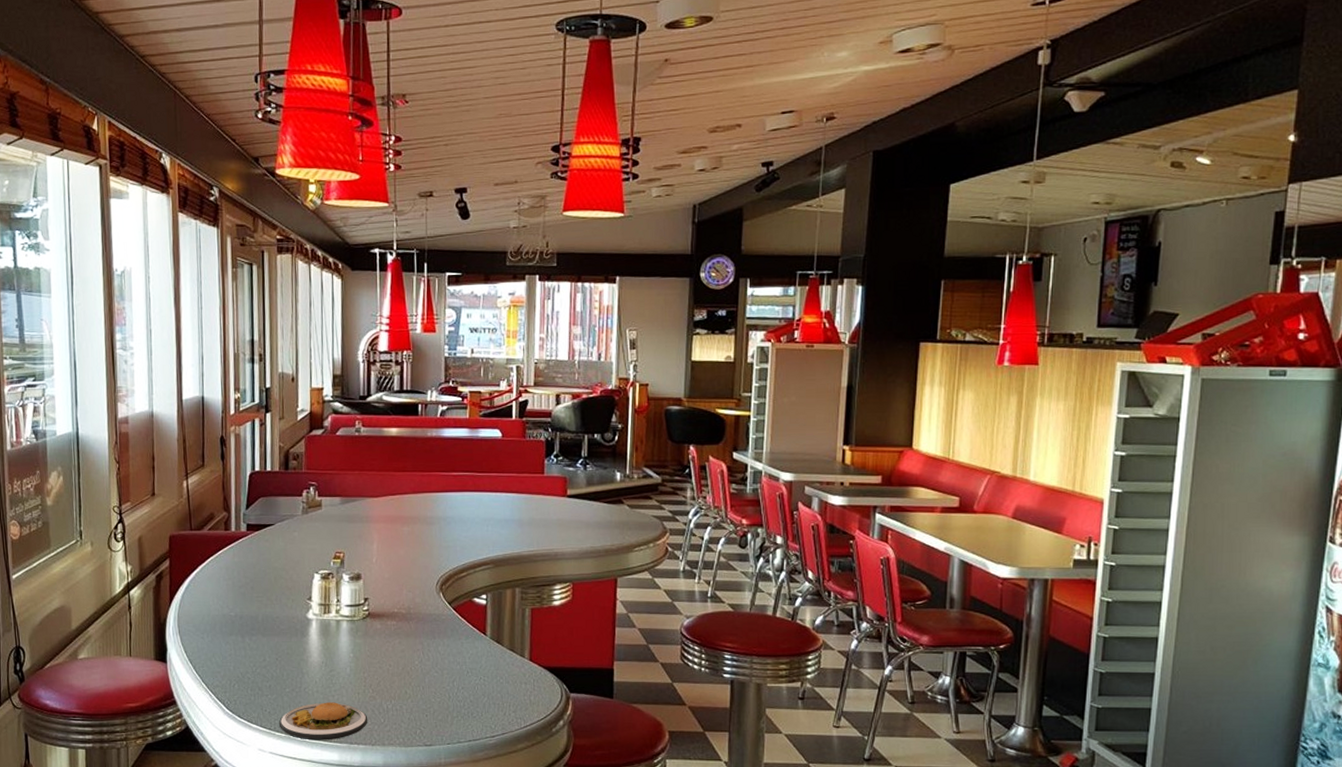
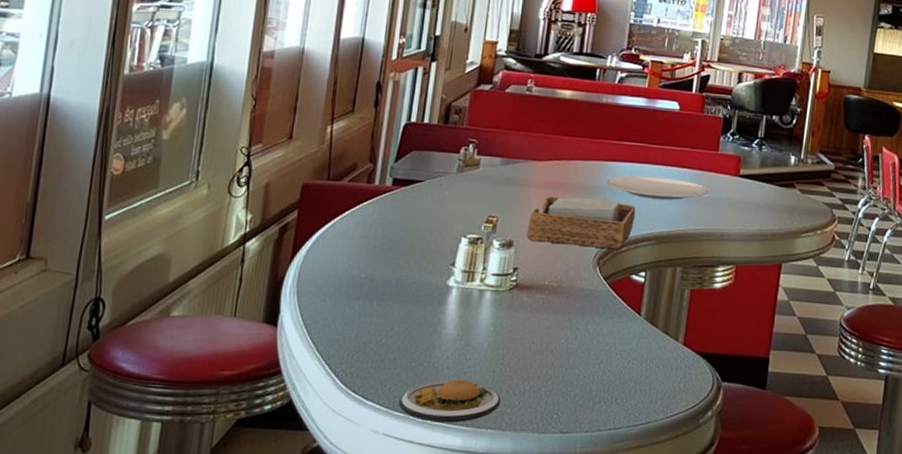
napkin holder: none [372,528,471,576] -> present [526,196,636,250]
plate: none [439,503,539,525] -> present [606,175,710,200]

